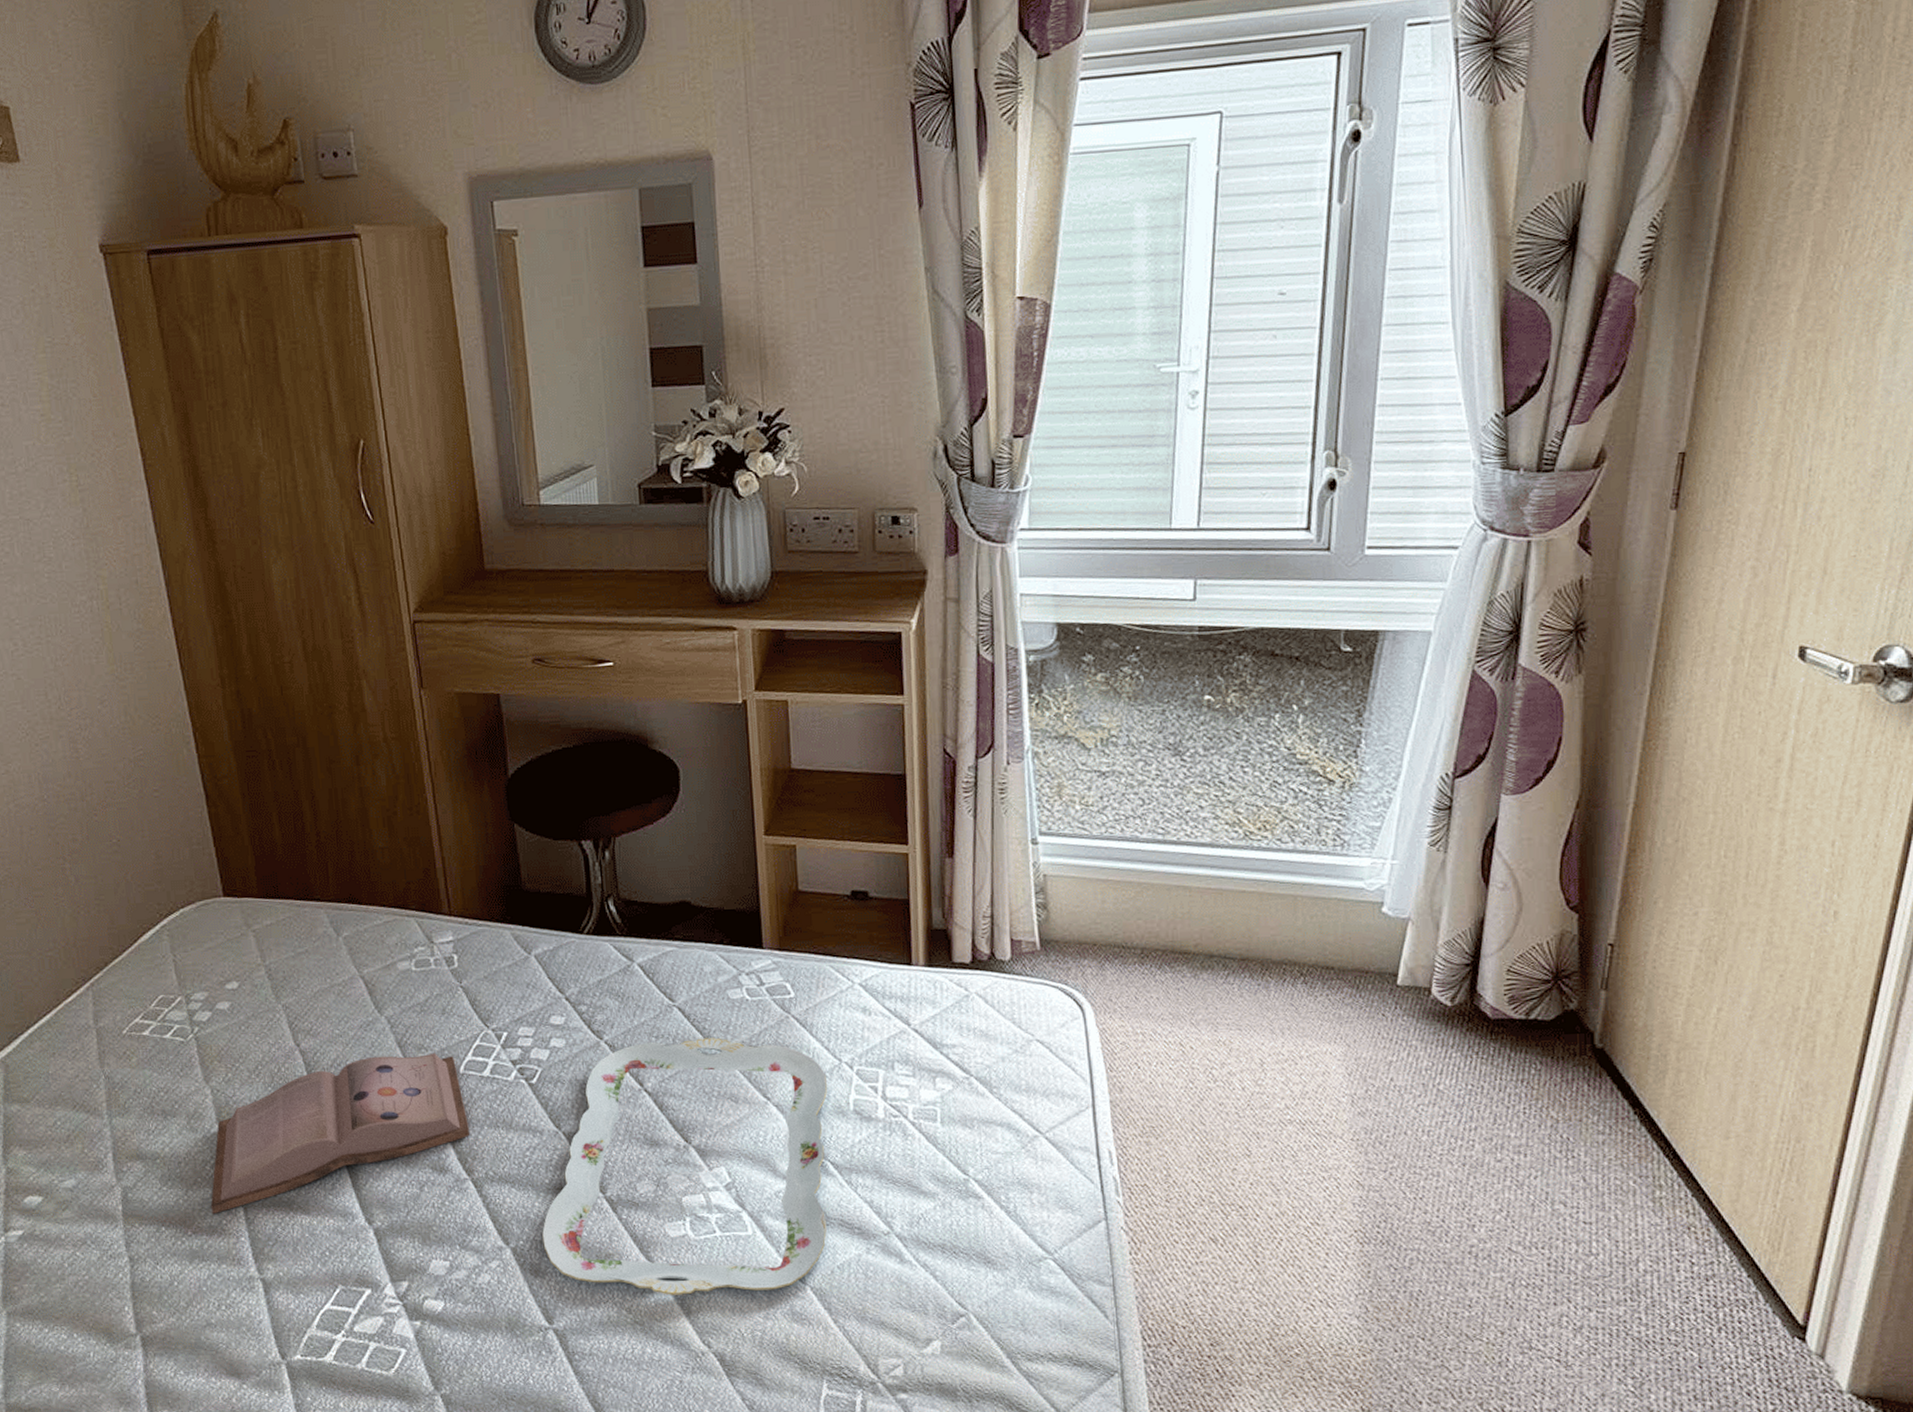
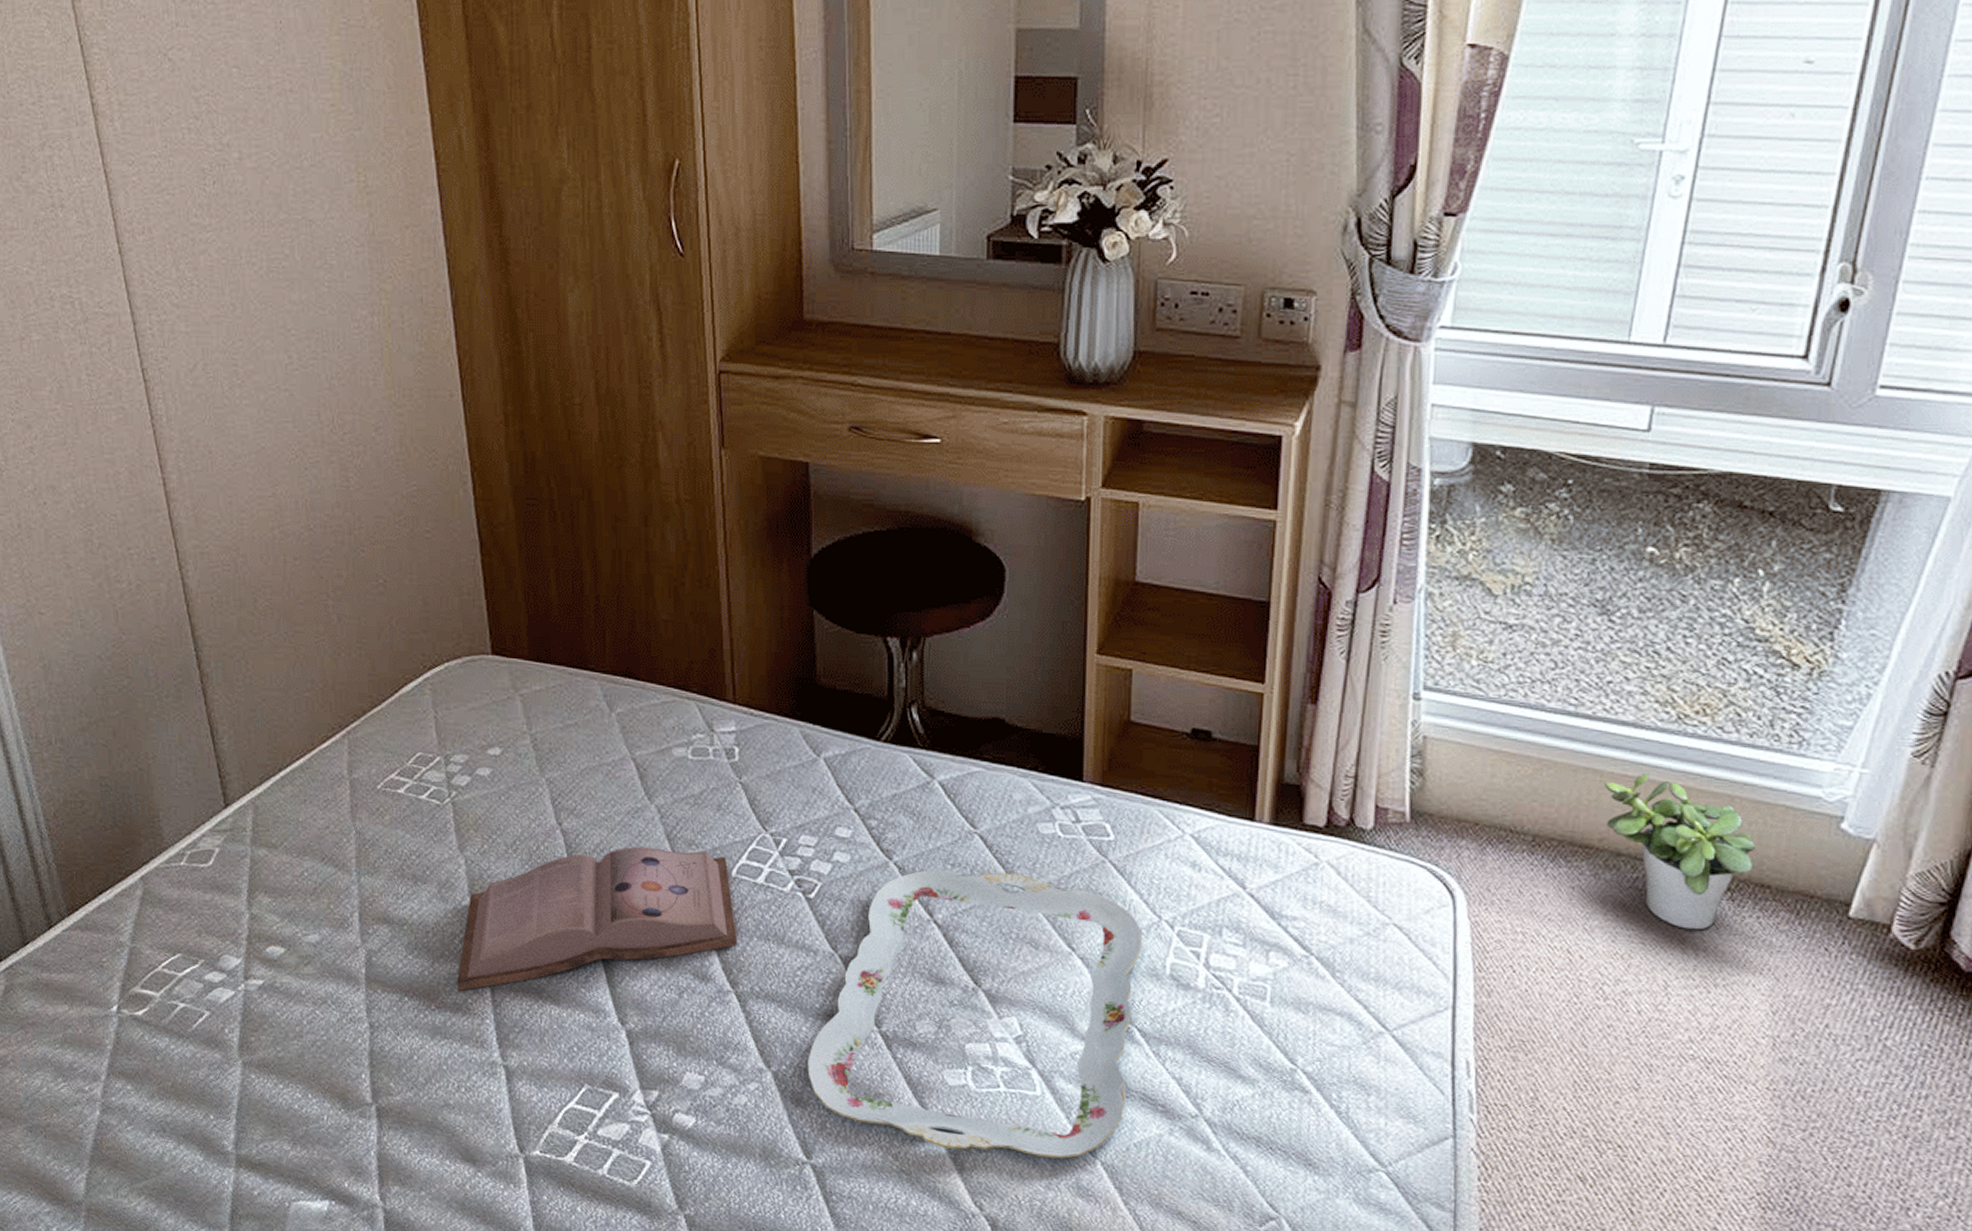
potted plant: none [1193,884,1319,1013] -> present [1604,772,1755,931]

